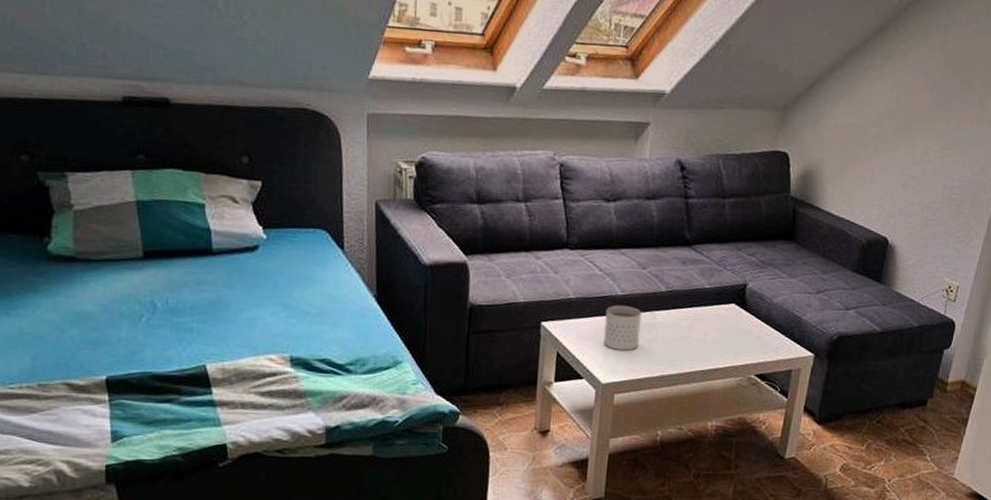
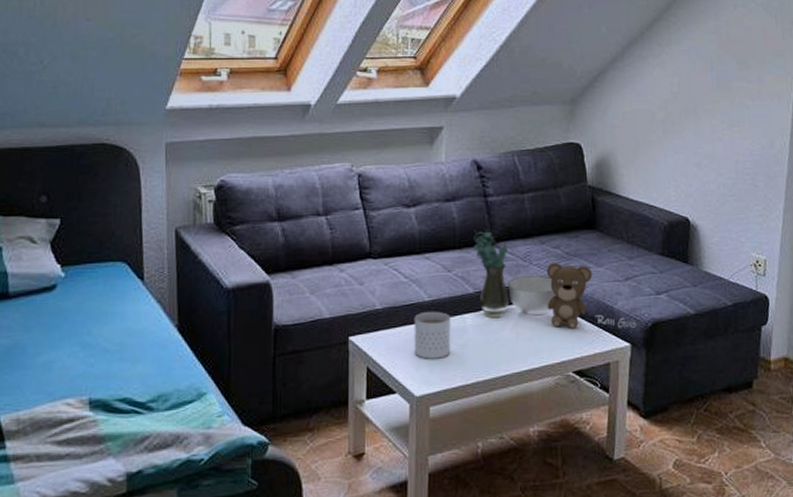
vase: none [669,229,704,318] -> present [472,229,510,319]
bowl: none [700,280,747,320] -> present [508,276,556,316]
teddy bear: none [736,269,822,340] -> present [546,262,637,329]

